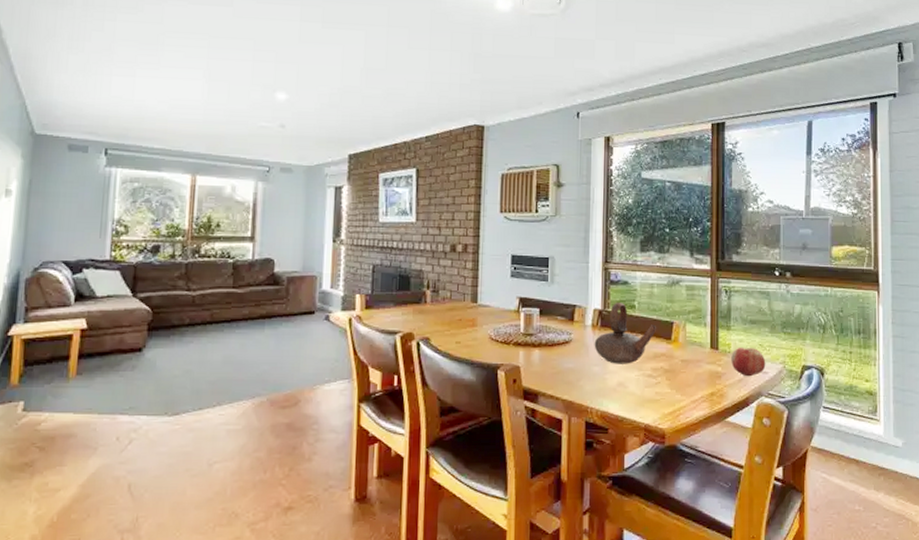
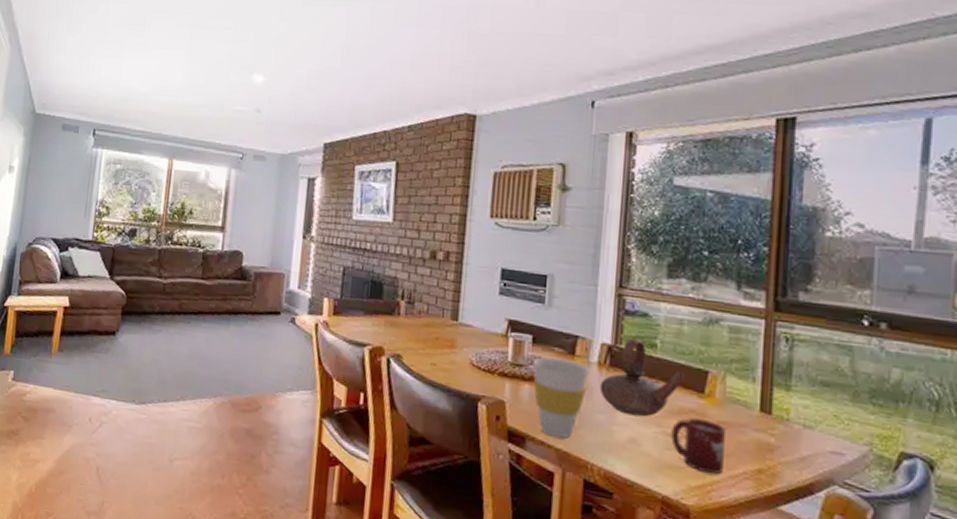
cup: none [540,325,586,390] -> present [532,357,590,438]
cup: none [649,359,687,402] -> present [671,417,726,475]
fruit: present [731,347,766,377] -> none [790,414,843,457]

